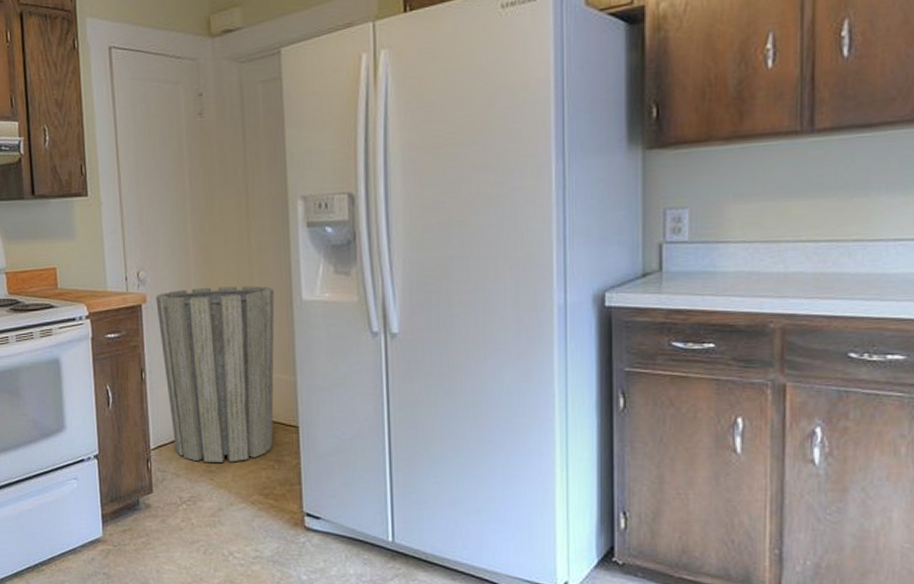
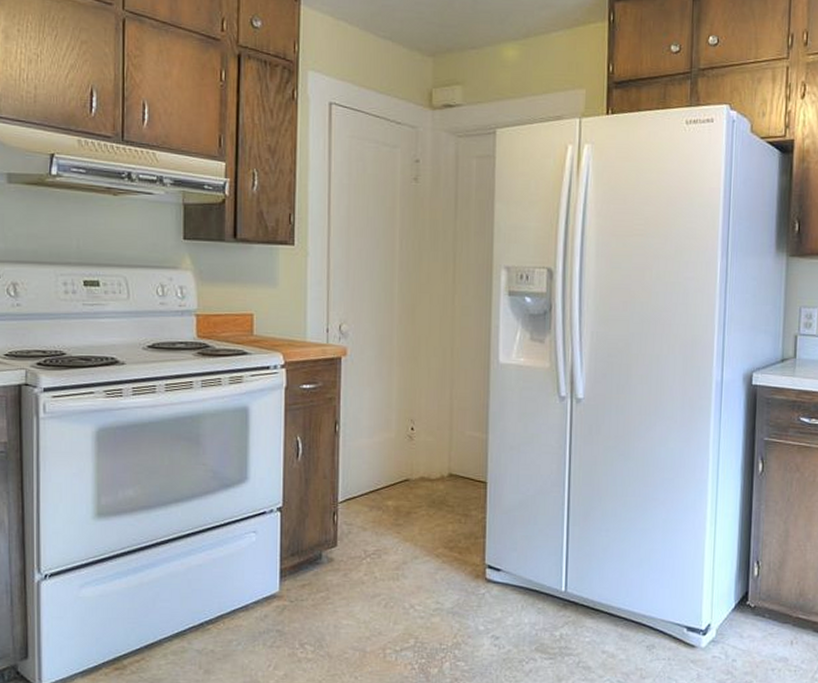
trash can: present [155,285,275,462] -> none [356,344,473,516]

